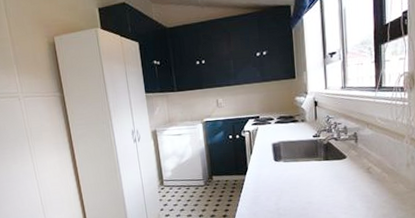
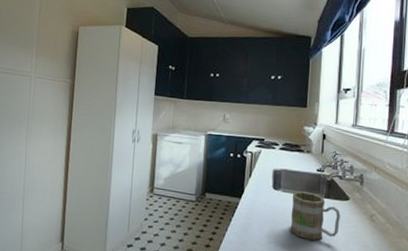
mug: none [293,158,340,201] -> present [290,191,341,241]

